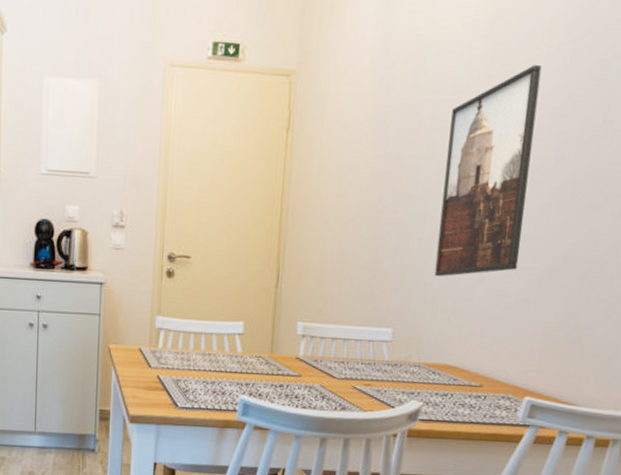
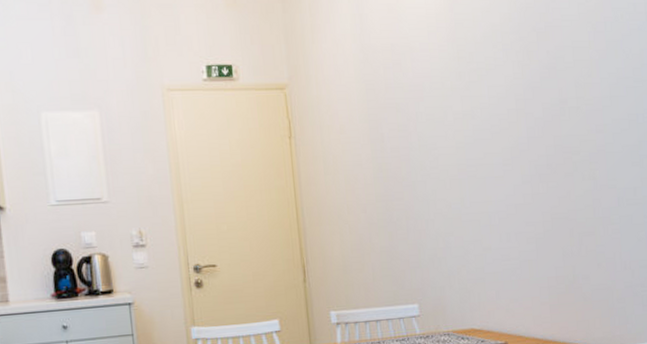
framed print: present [434,64,542,277] -> none [433,60,516,252]

